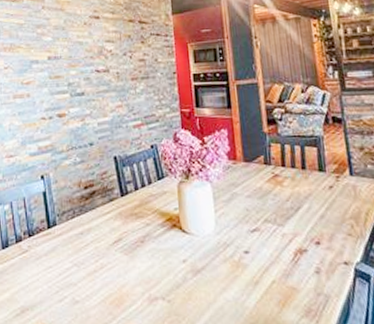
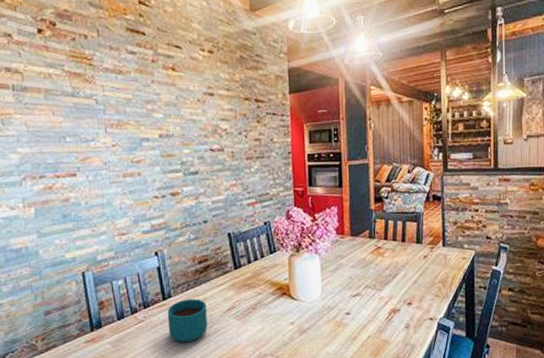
cup: none [52,227,93,279] -> present [167,298,208,343]

